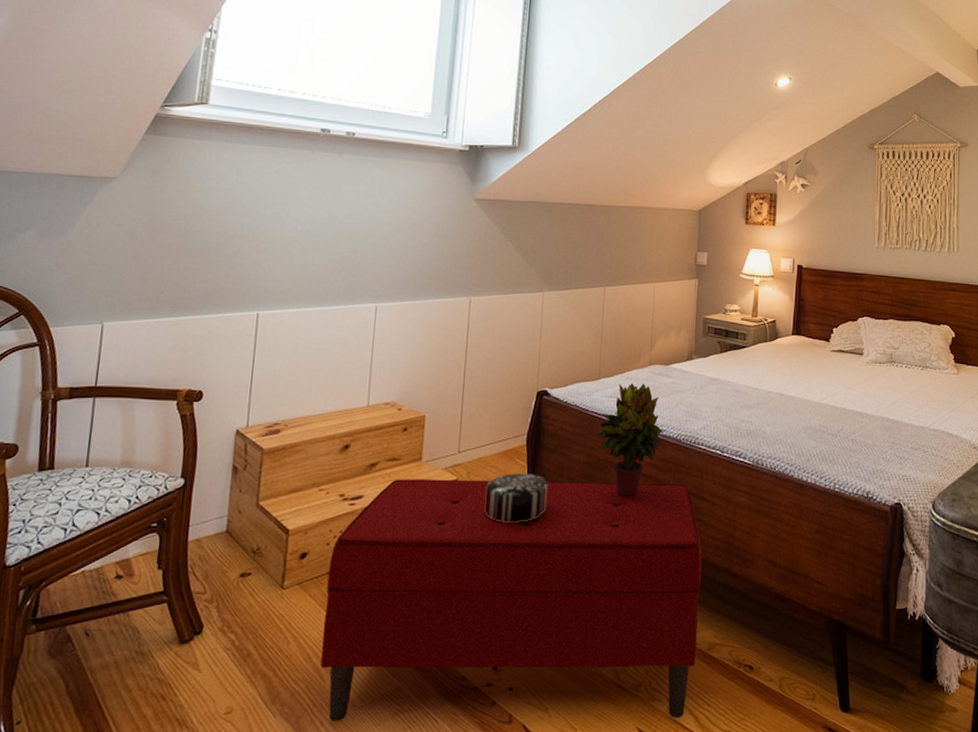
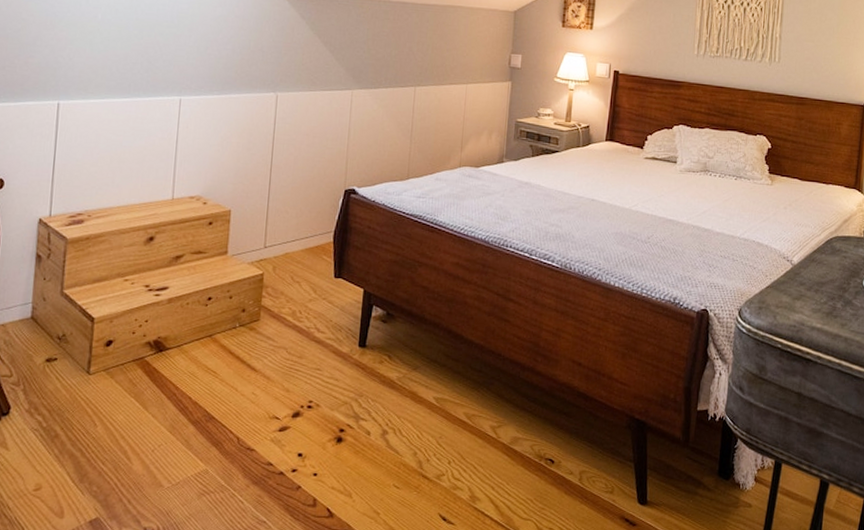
bench: present [320,479,702,721] -> none [128,271,507,507]
decorative box: present [484,473,549,523] -> none [290,269,355,318]
potted plant: present [596,383,663,497] -> none [404,184,472,296]

